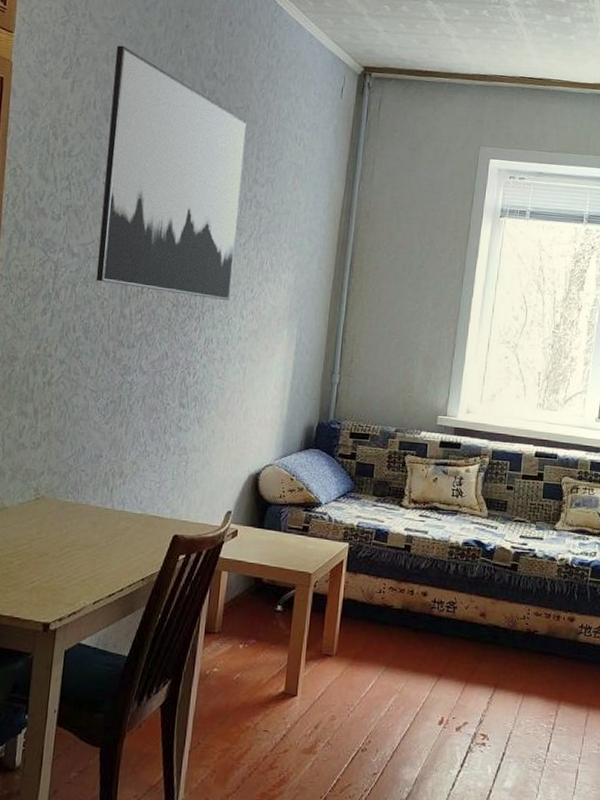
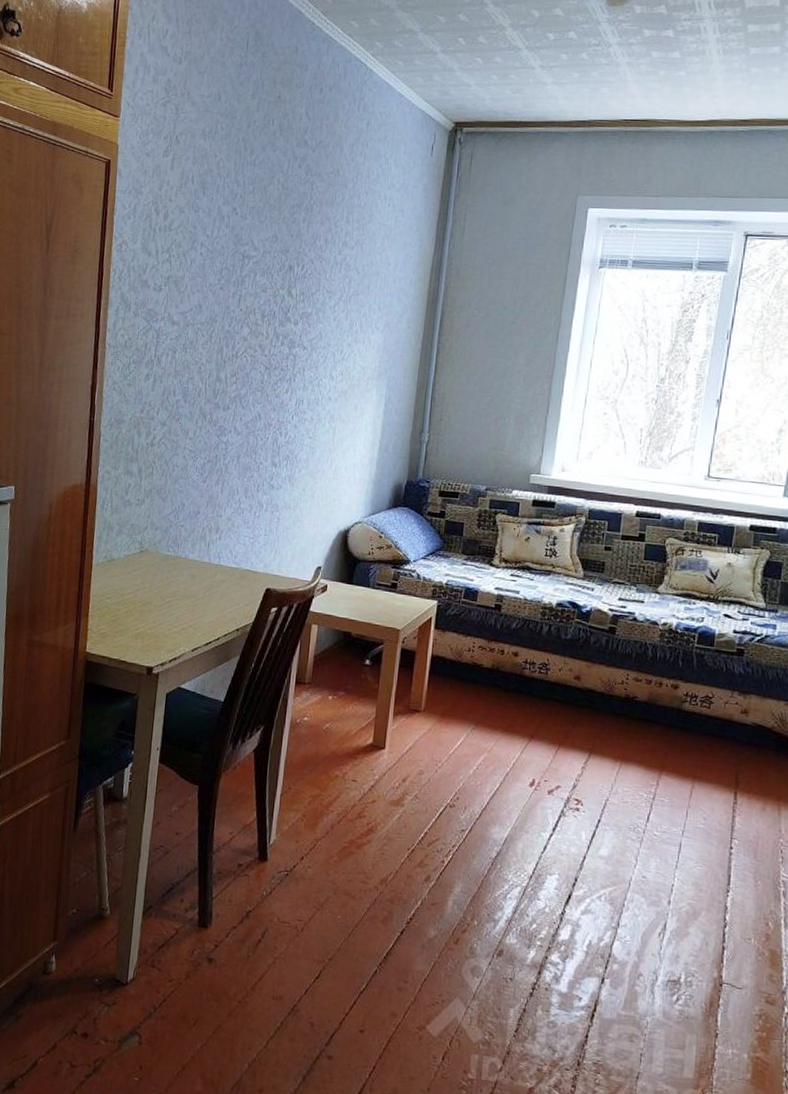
wall art: present [95,45,247,301] -> none [193,121,337,363]

